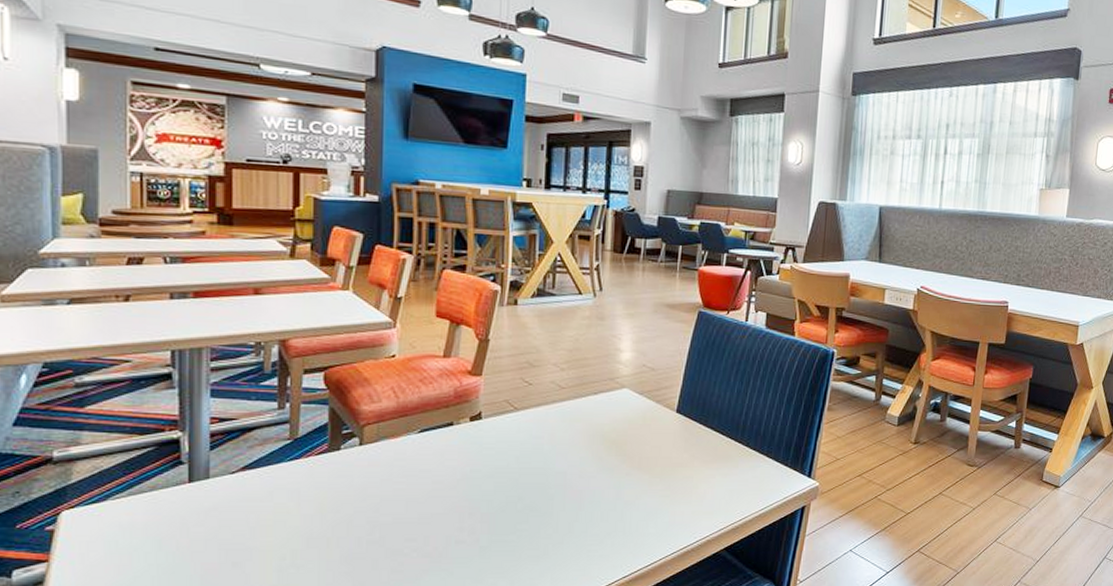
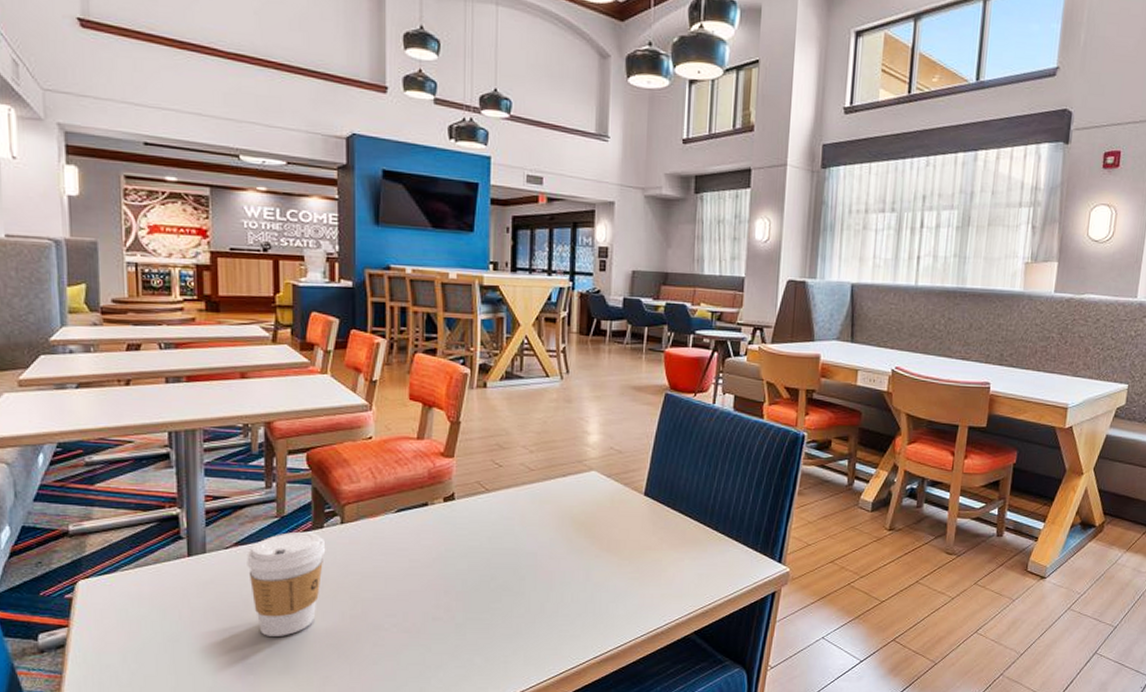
coffee cup: none [255,454,343,565] -> present [247,531,326,636]

